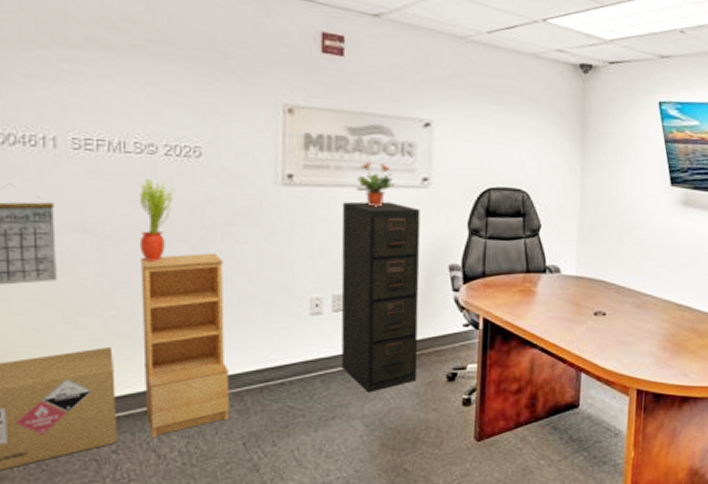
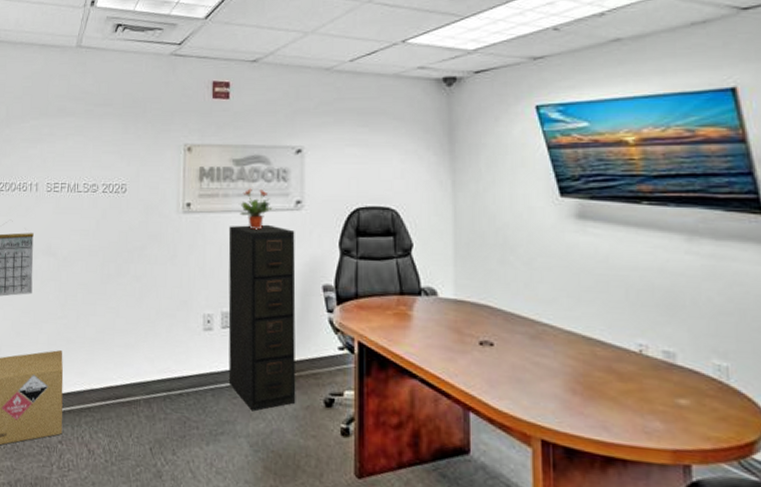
potted plant: present [139,179,174,262] -> none [83,212,108,280]
bookshelf: present [141,253,229,438] -> none [82,272,141,434]

